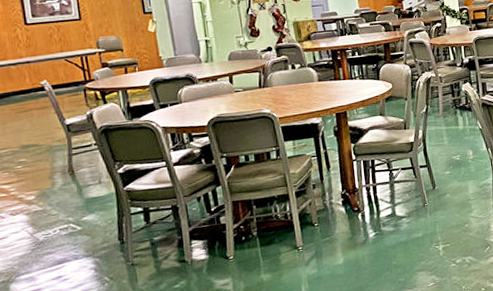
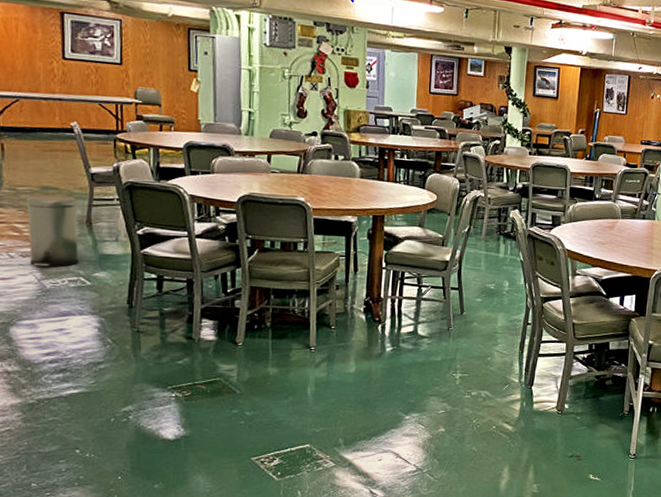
pedal bin: none [9,149,66,222] -> present [27,194,79,268]

